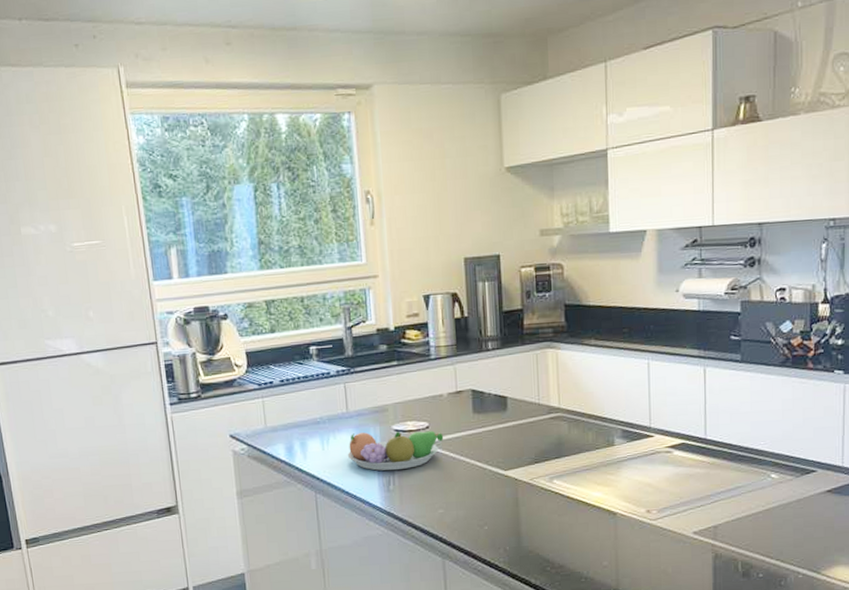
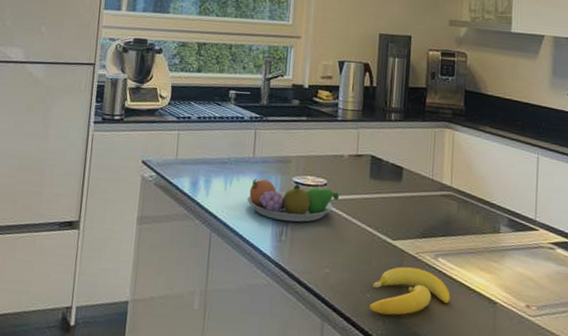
banana: none [488,493,569,543] -> present [369,267,450,315]

